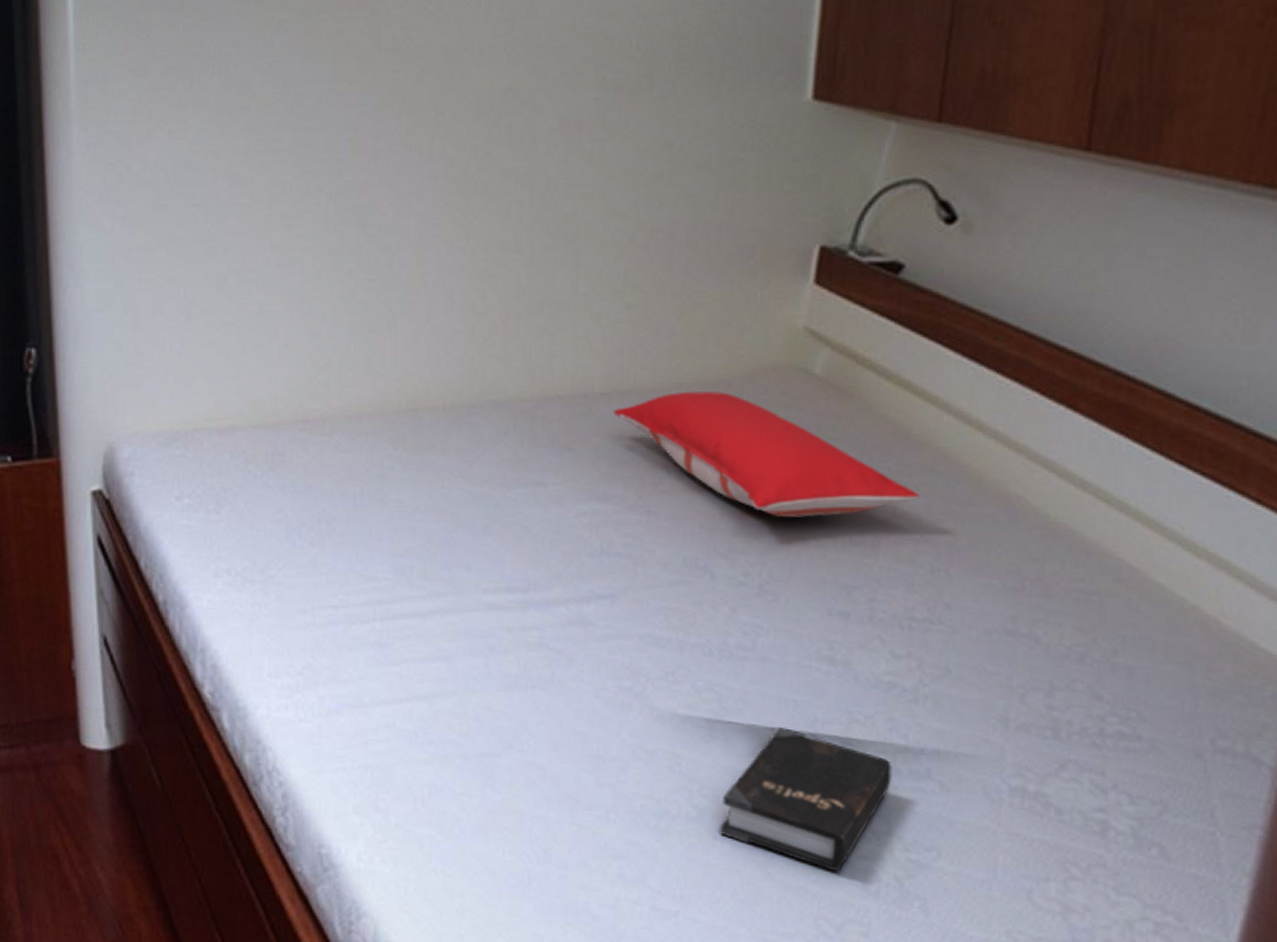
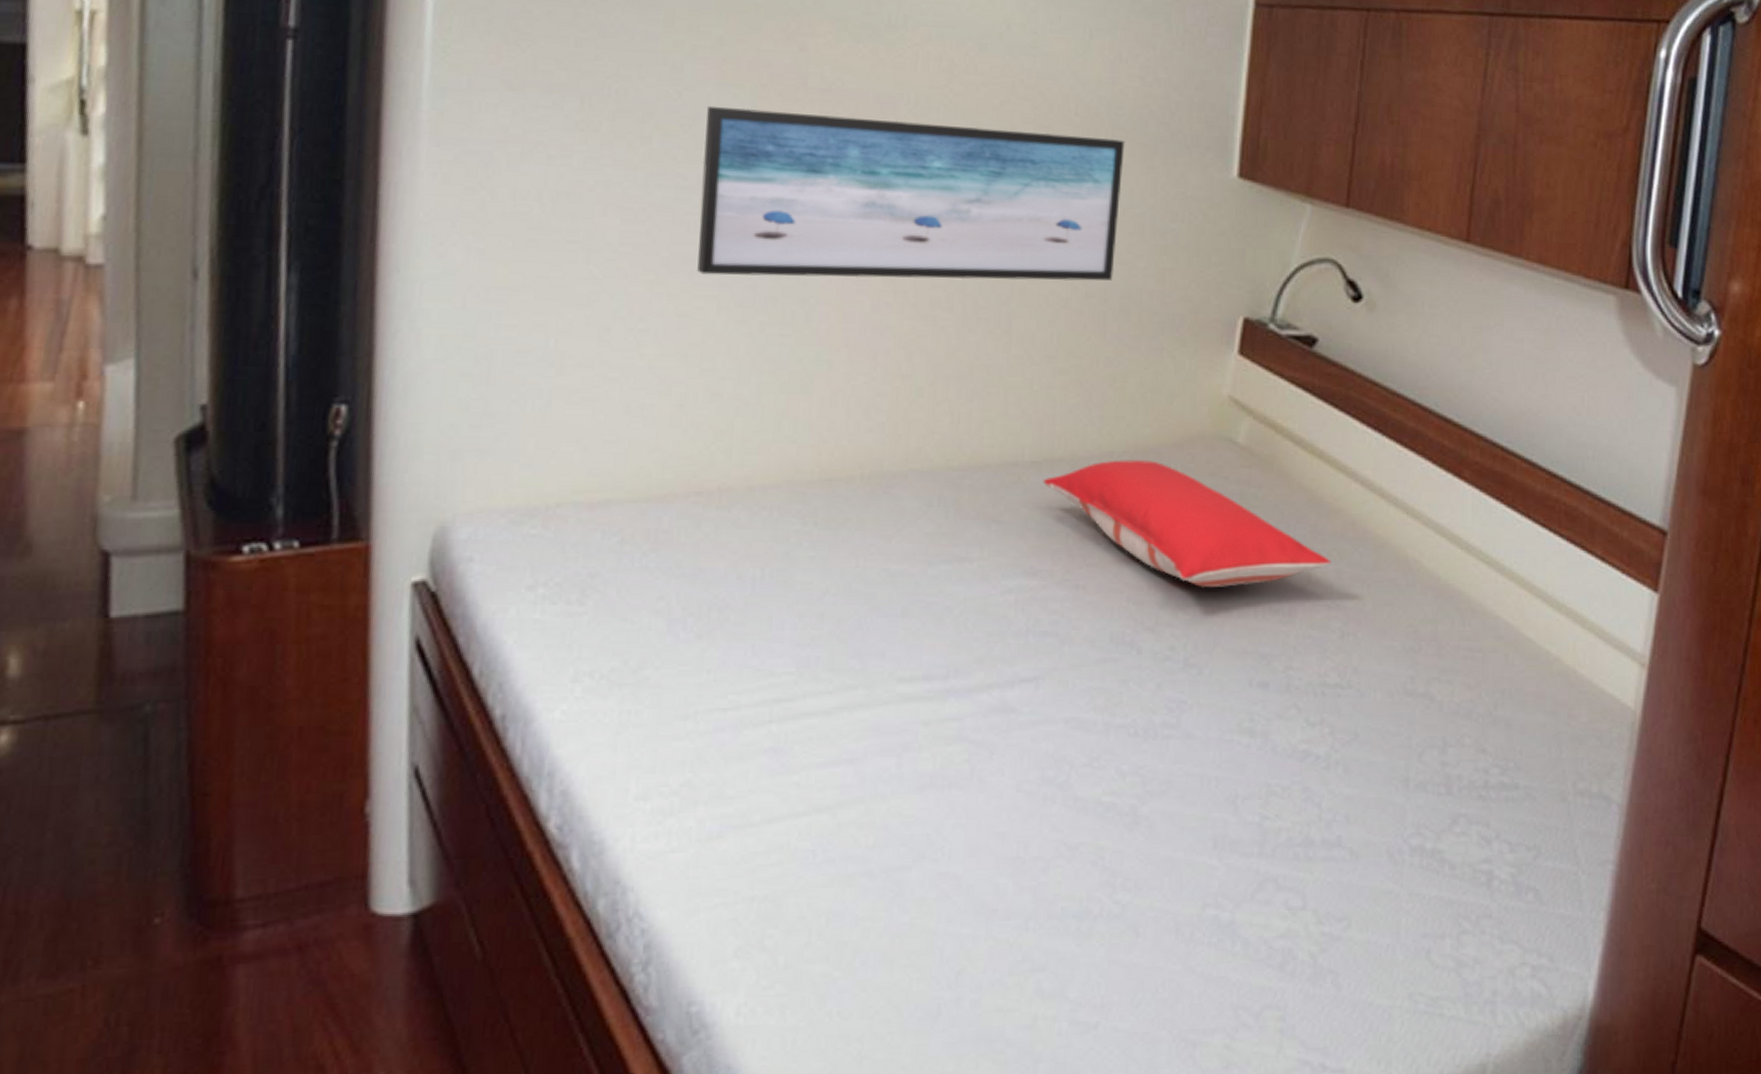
wall art: none [293,70,689,228] -> present [697,107,1125,281]
hardback book: present [720,726,892,872] -> none [1142,806,1307,956]

